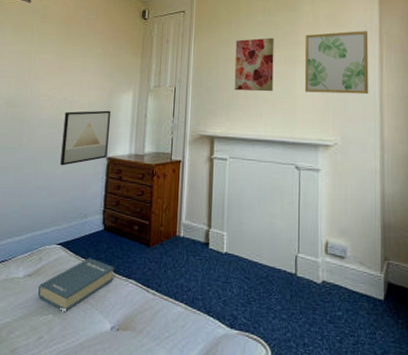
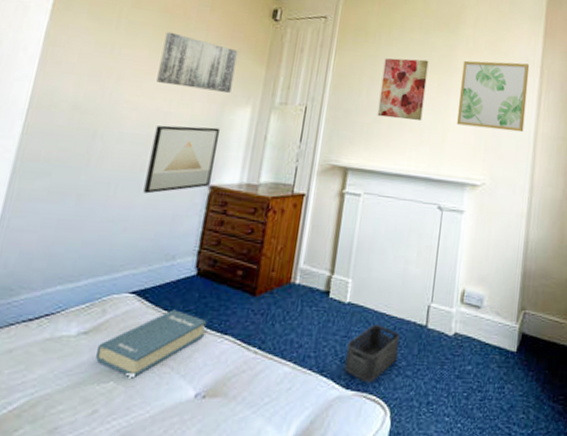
wall art: none [62,38,119,81] -> present [156,32,238,93]
storage bin: none [227,272,273,324] -> present [344,325,400,383]

